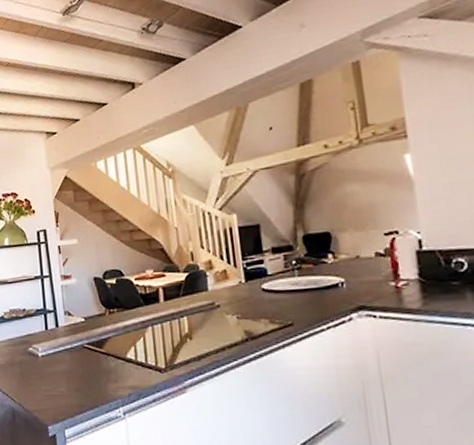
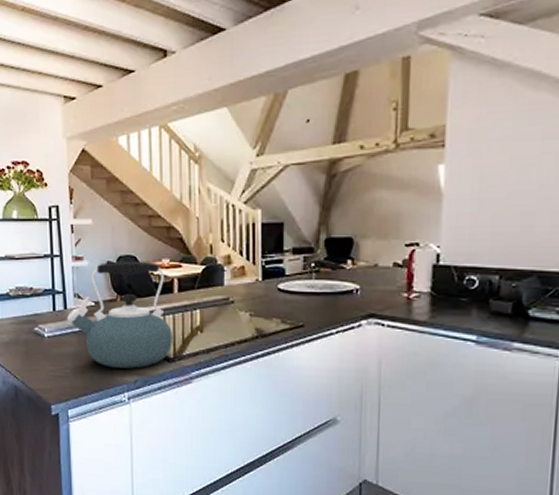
kettle: none [58,274,164,383] -> present [66,261,174,369]

